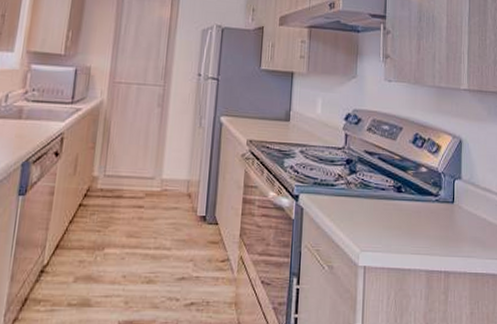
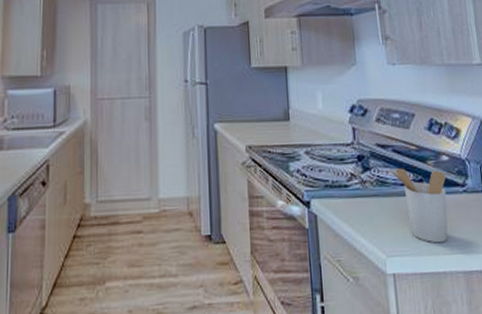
utensil holder: none [373,174,422,244] -> present [389,168,449,243]

